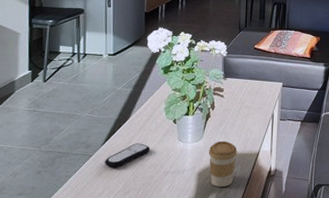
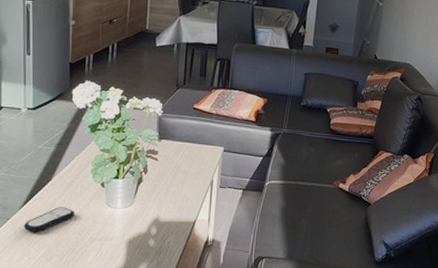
coffee cup: present [208,140,238,187] -> none [139,207,172,256]

